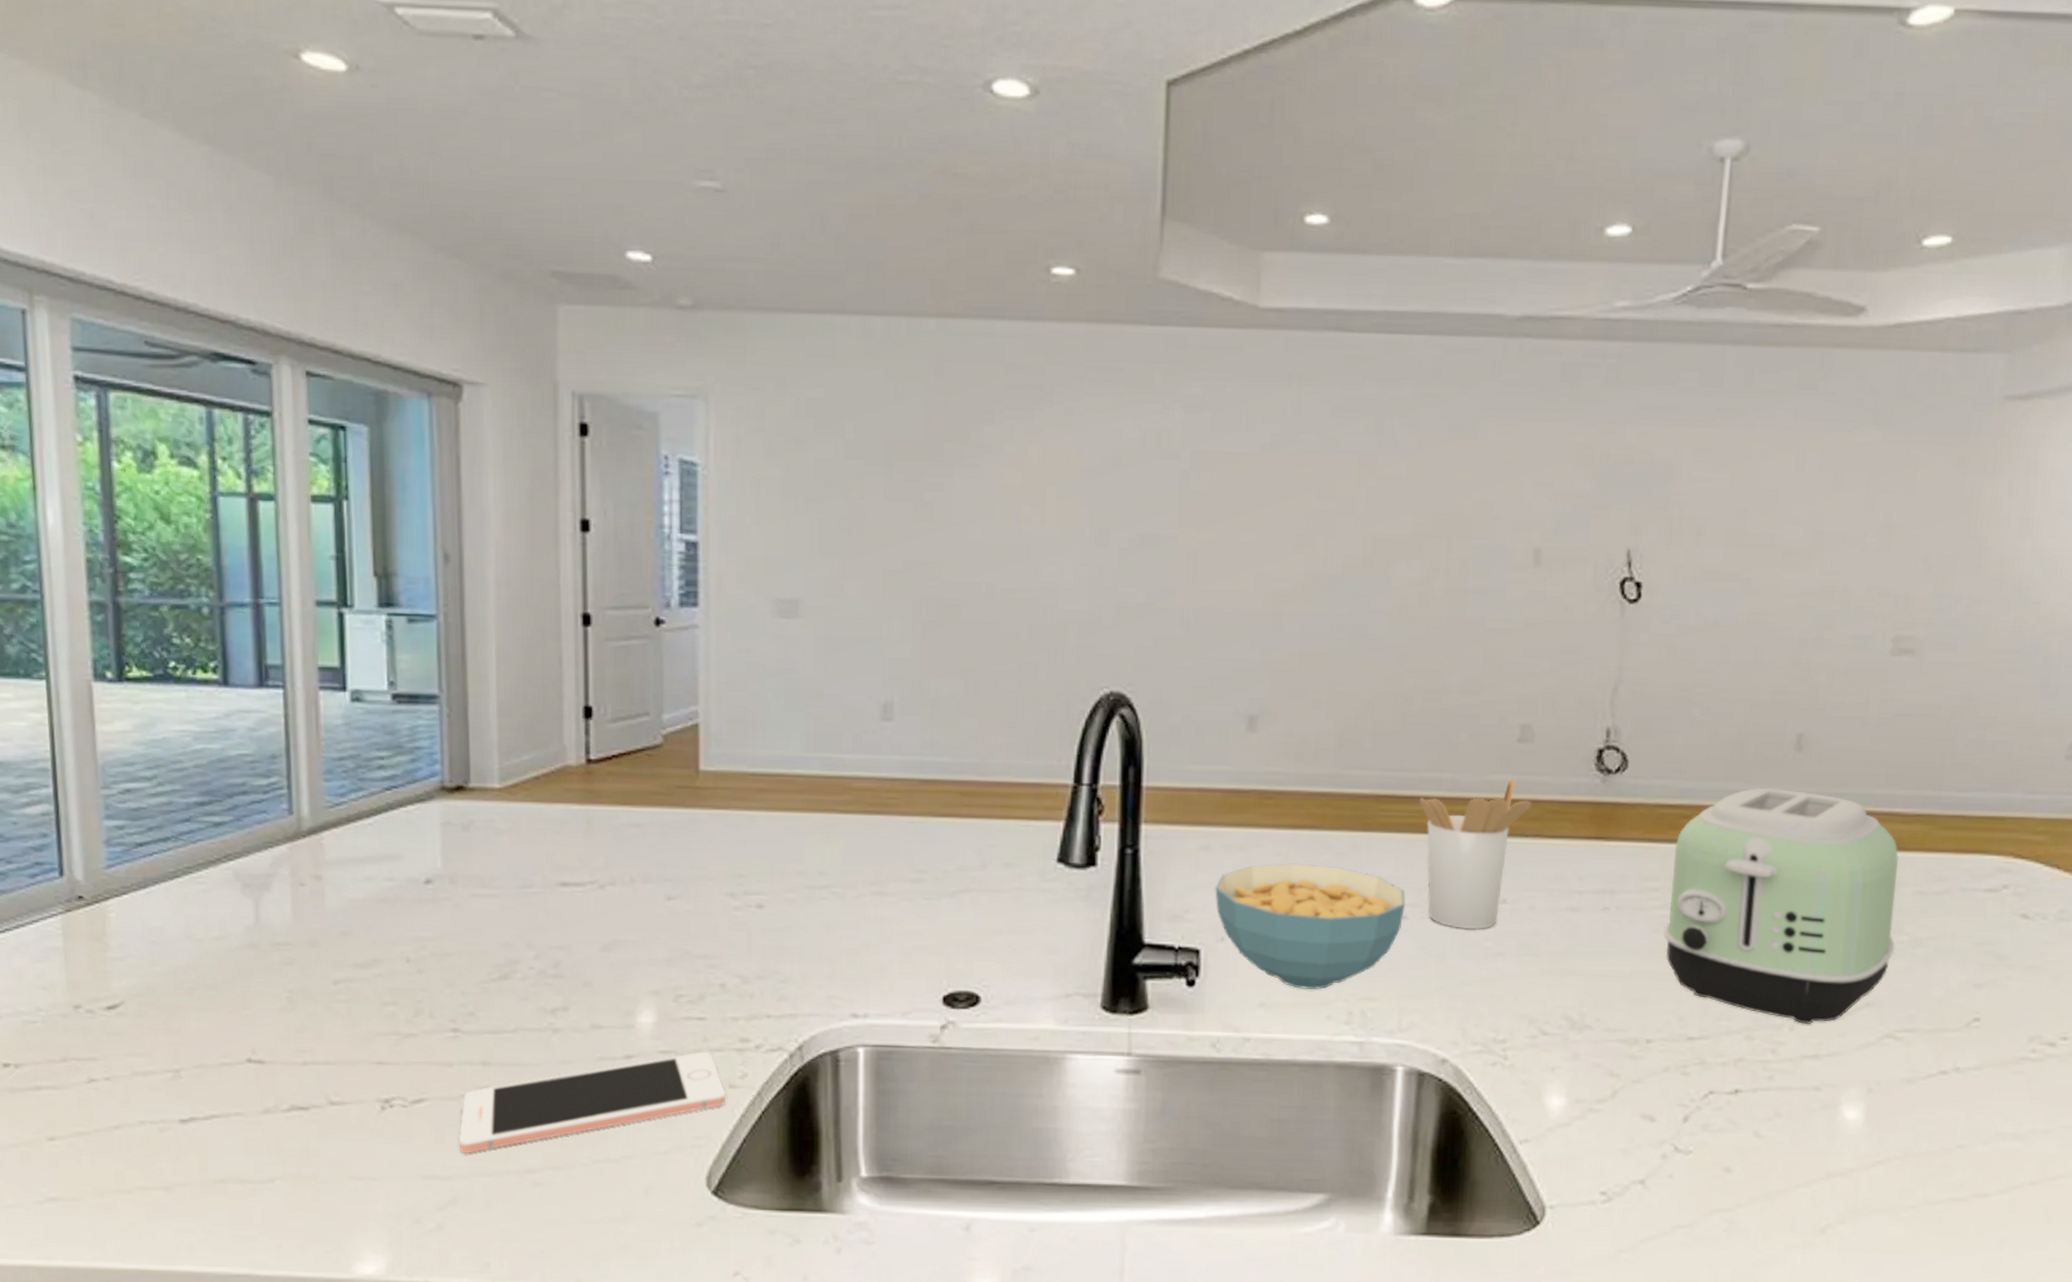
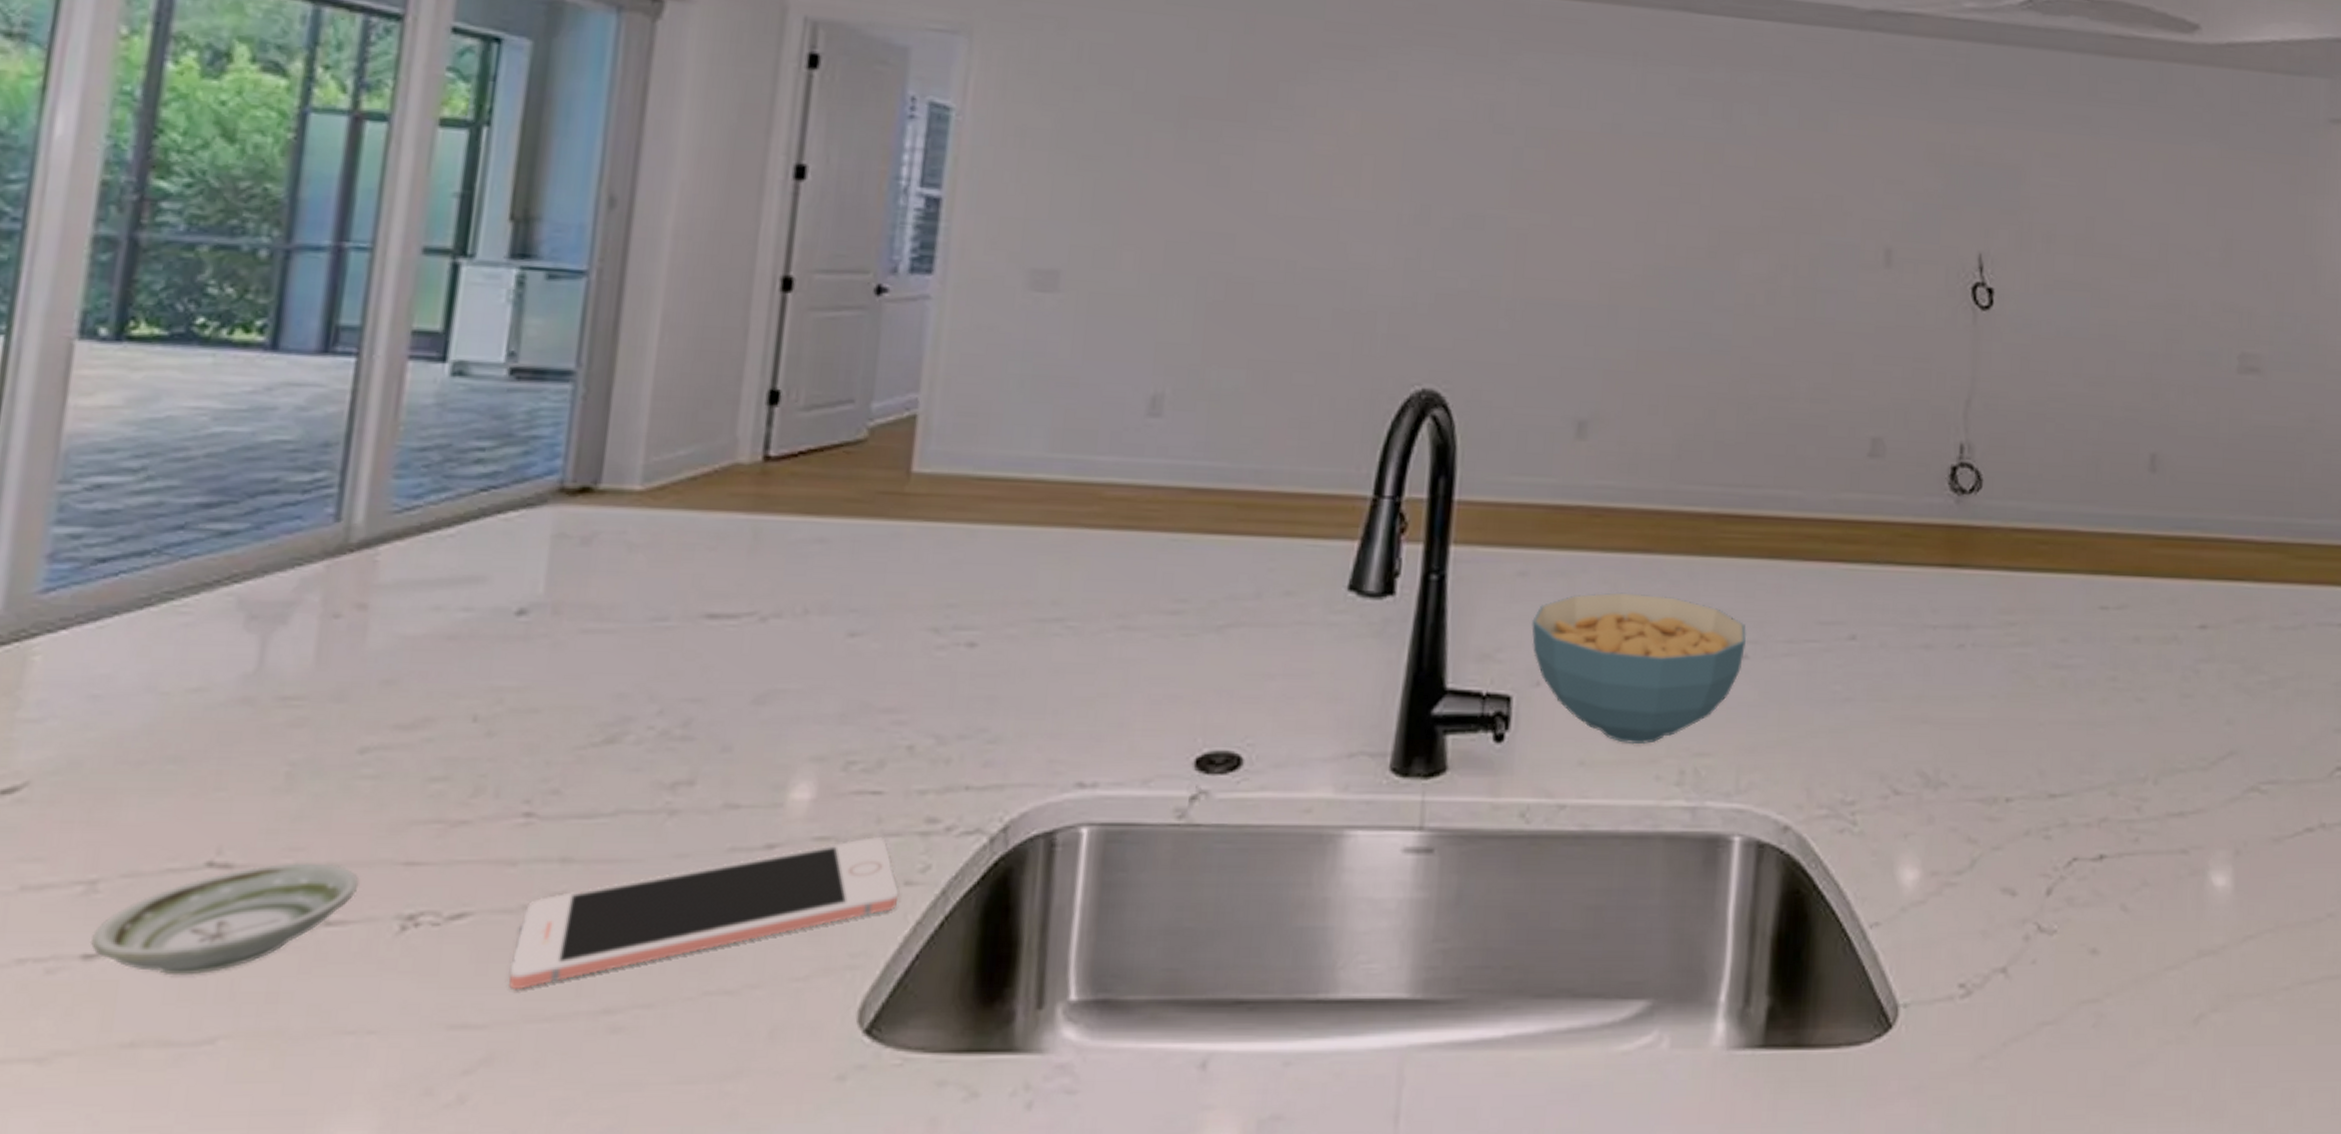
saucer: none [182,1060,349,1136] -> present [89,862,359,976]
utensil holder: present [1419,778,1532,930] -> none [1763,497,1884,671]
toaster: present [1663,787,1899,1025] -> none [2022,511,2255,778]

